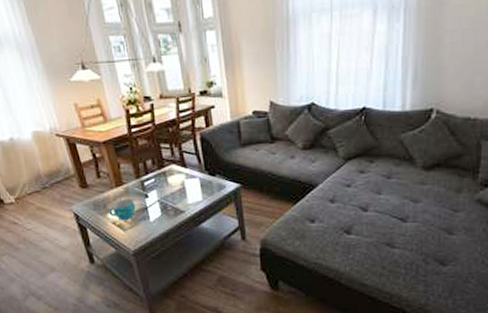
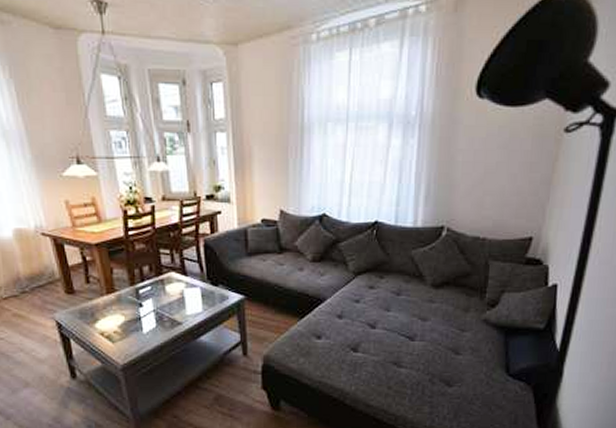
cup: present [108,199,136,221] -> none [97,308,128,332]

